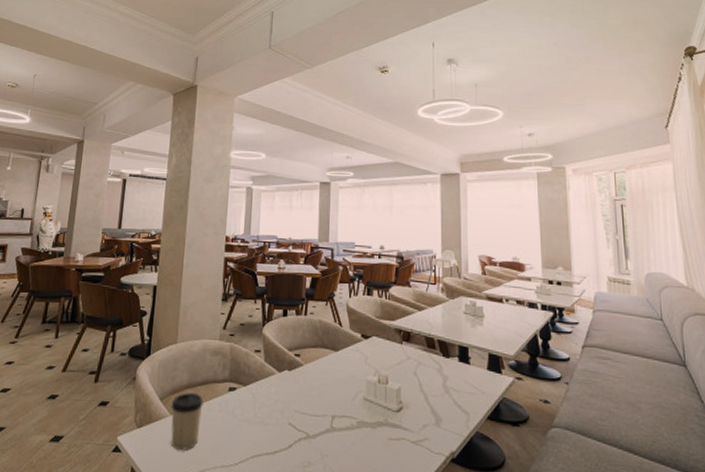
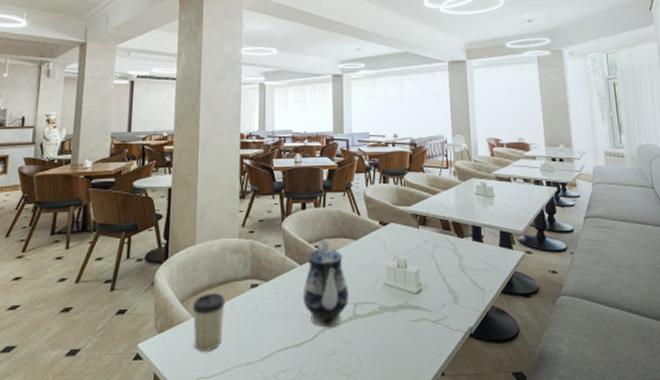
teapot: none [280,348,327,438] -> present [302,239,349,328]

